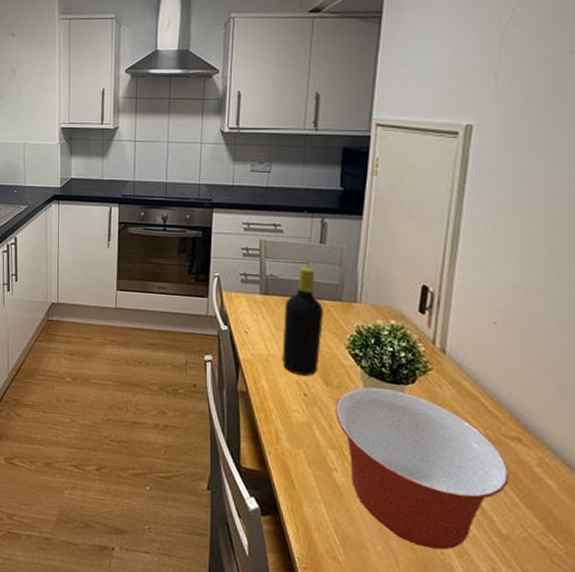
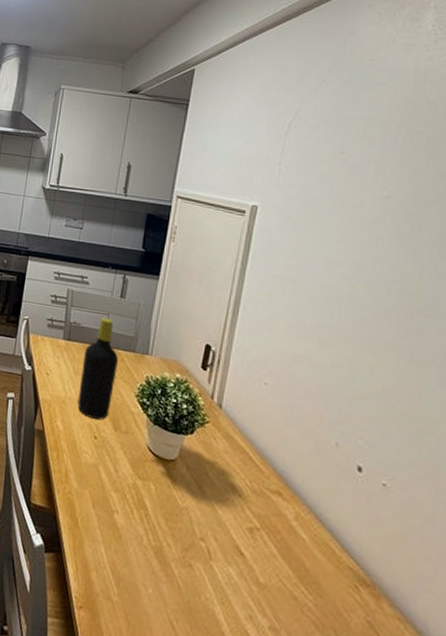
mixing bowl: present [335,387,510,550] -> none [121,434,270,596]

